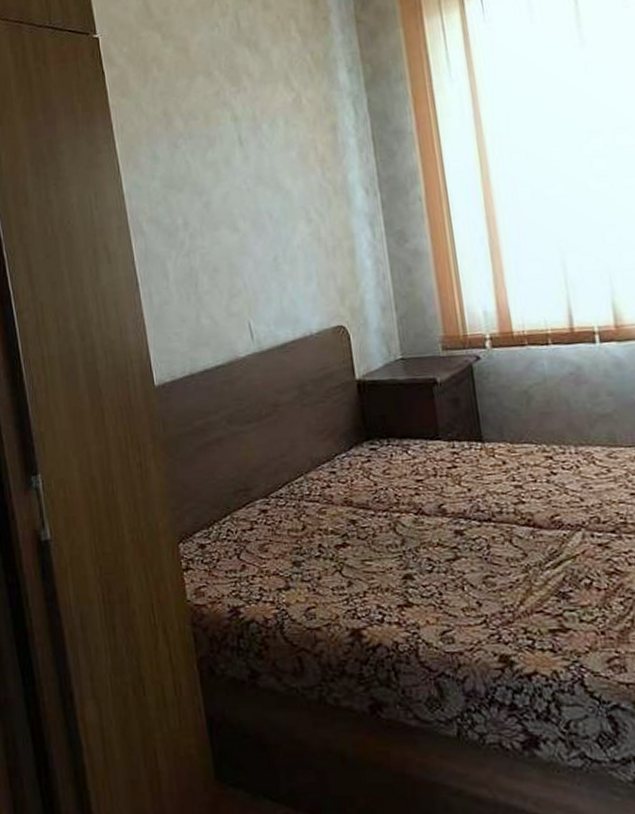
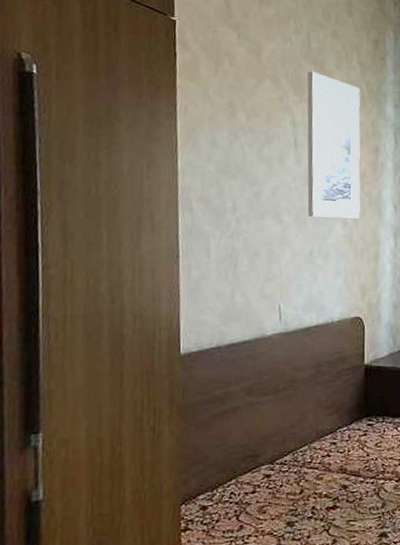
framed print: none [242,54,326,219] -> present [307,71,361,218]

